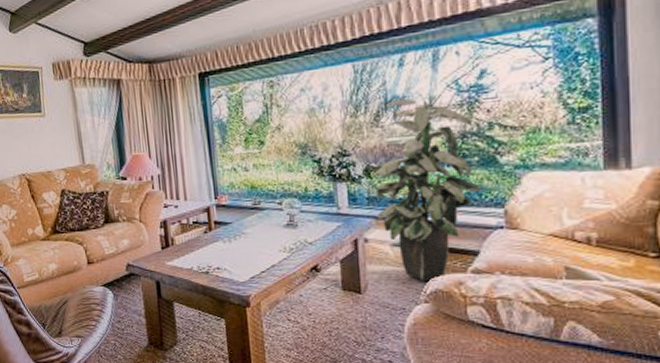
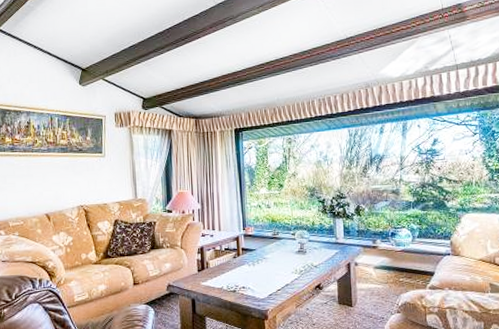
indoor plant: present [367,99,482,281] -> none [357,157,436,296]

